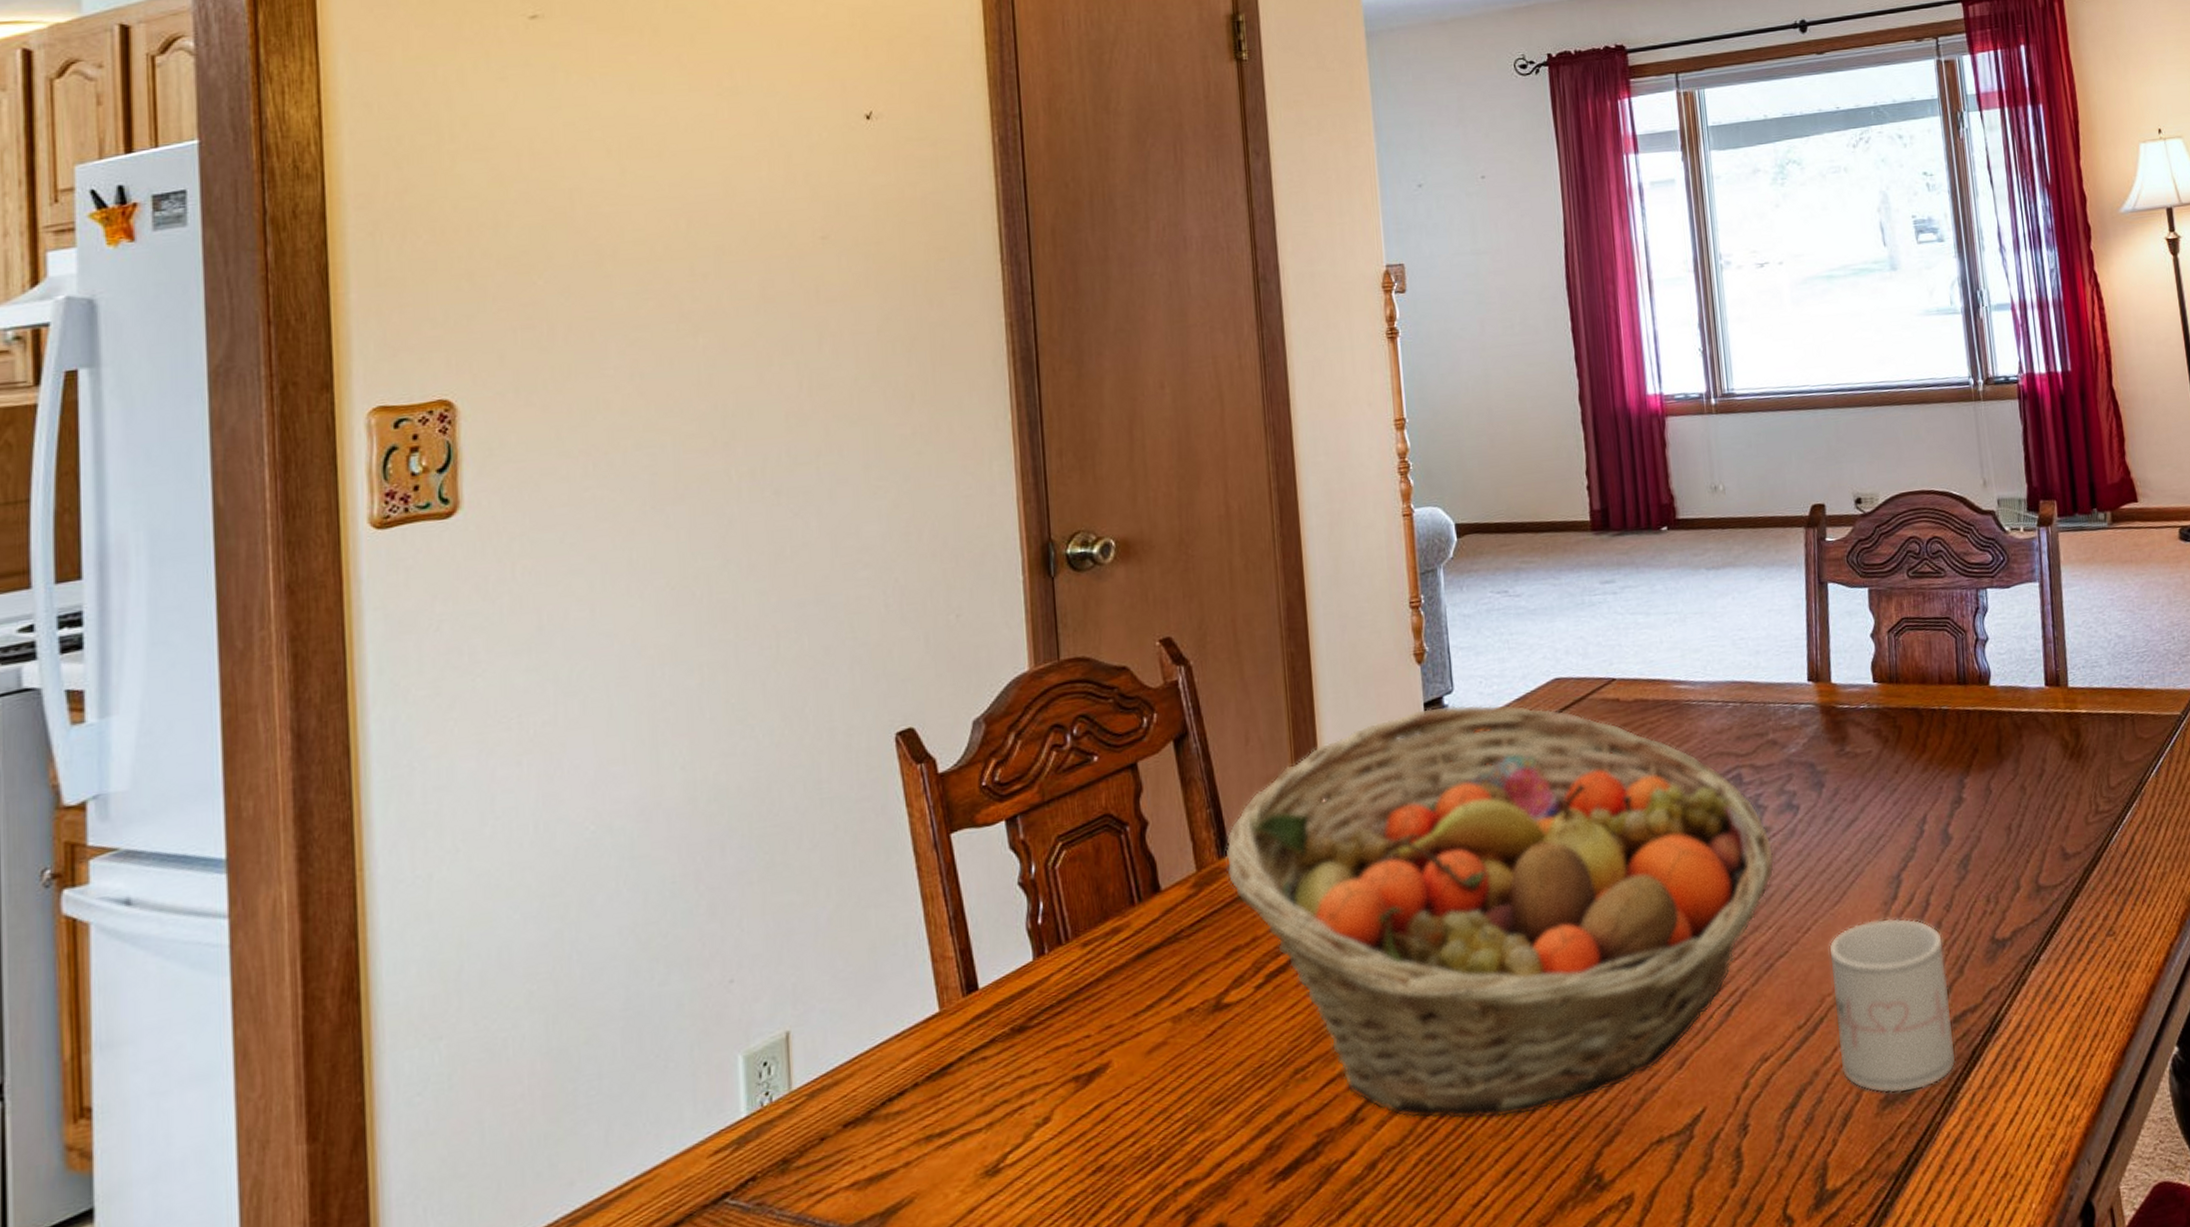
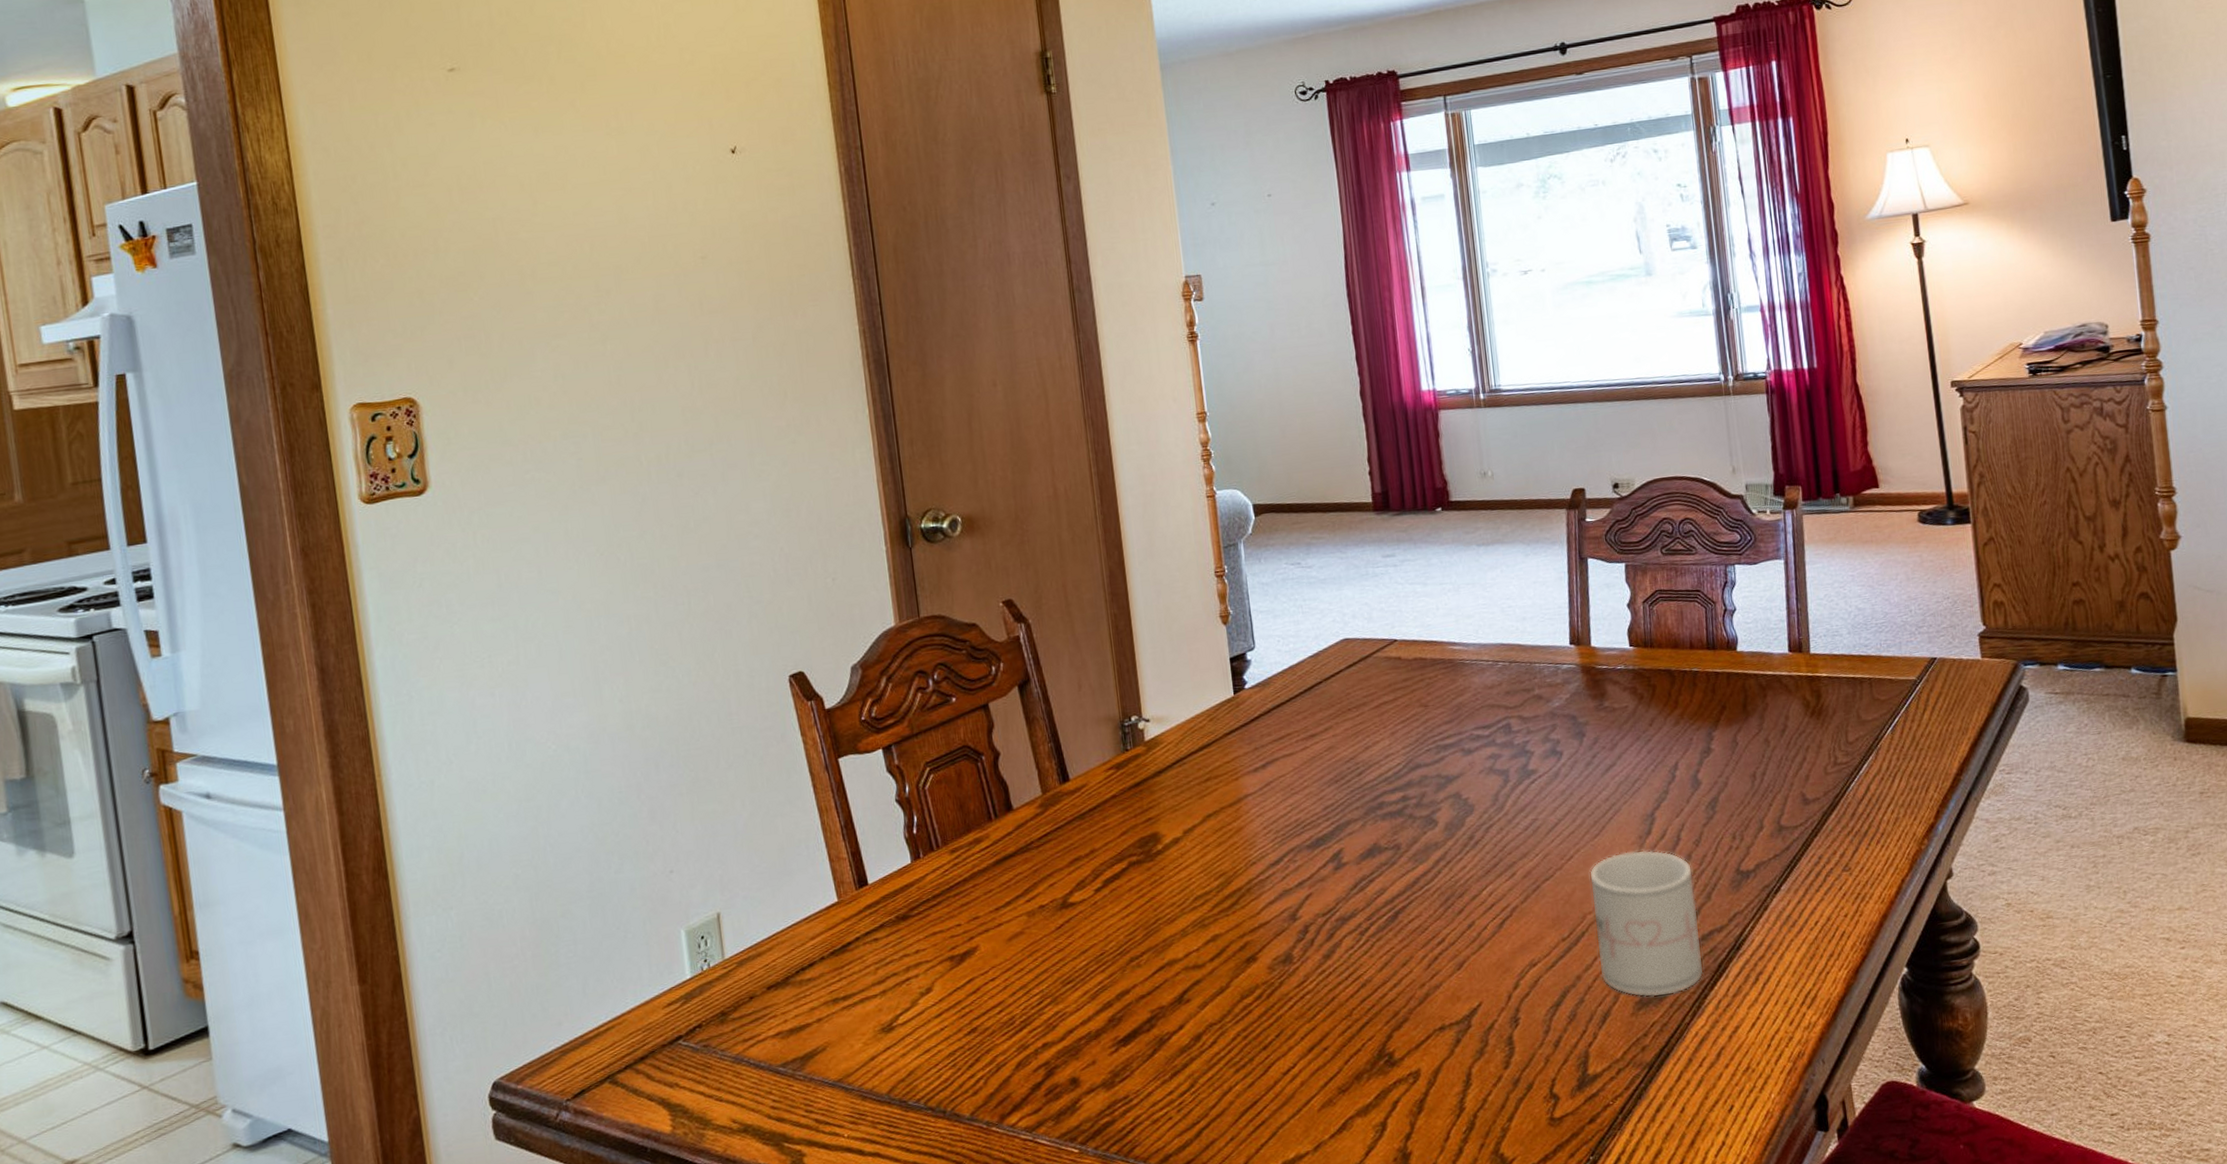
fruit basket: present [1225,704,1775,1120] -> none [1065,660,1541,1004]

